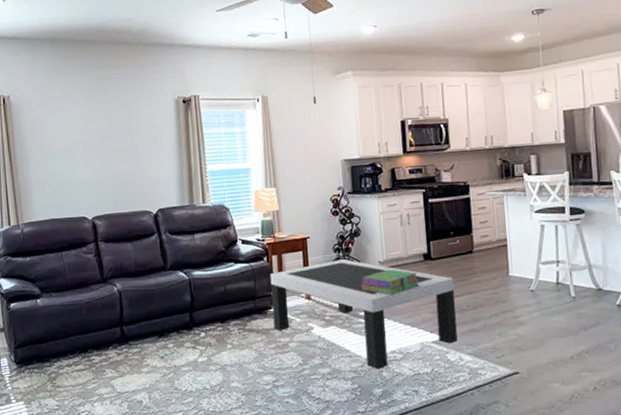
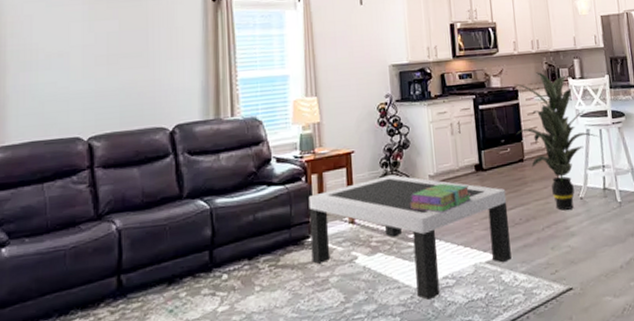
indoor plant: none [465,168,554,301] -> present [514,72,599,211]

